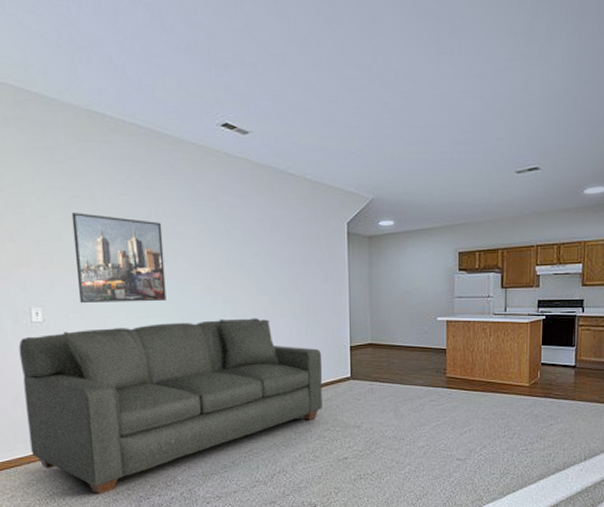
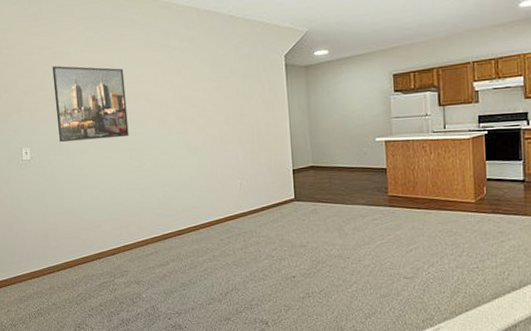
sofa: present [18,318,322,495] -> none [12,147,269,310]

